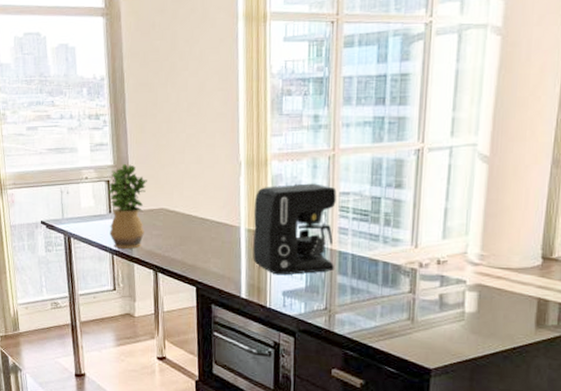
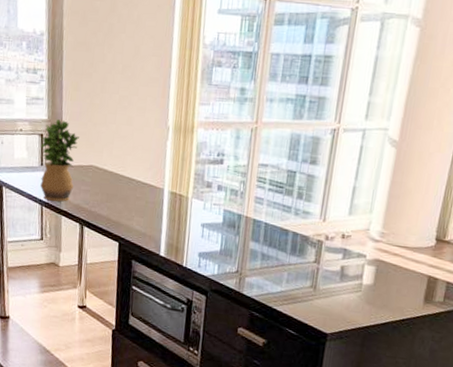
coffee maker: present [253,183,337,275] -> none [173,152,256,238]

